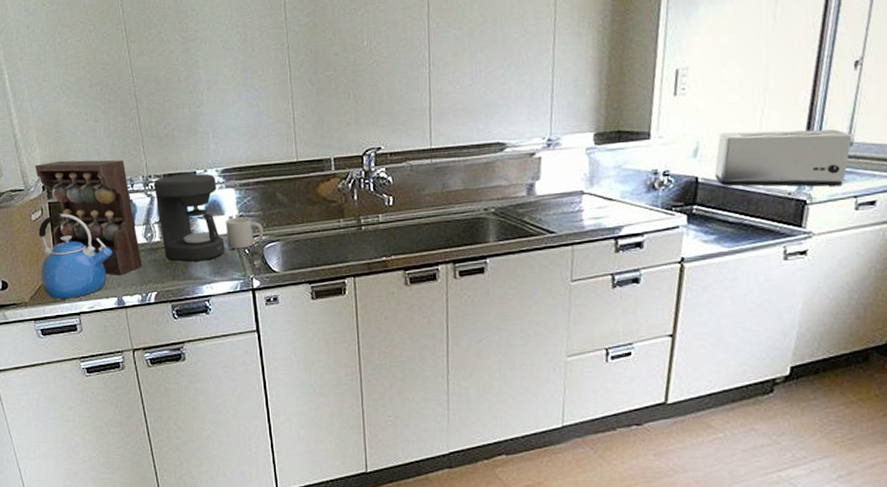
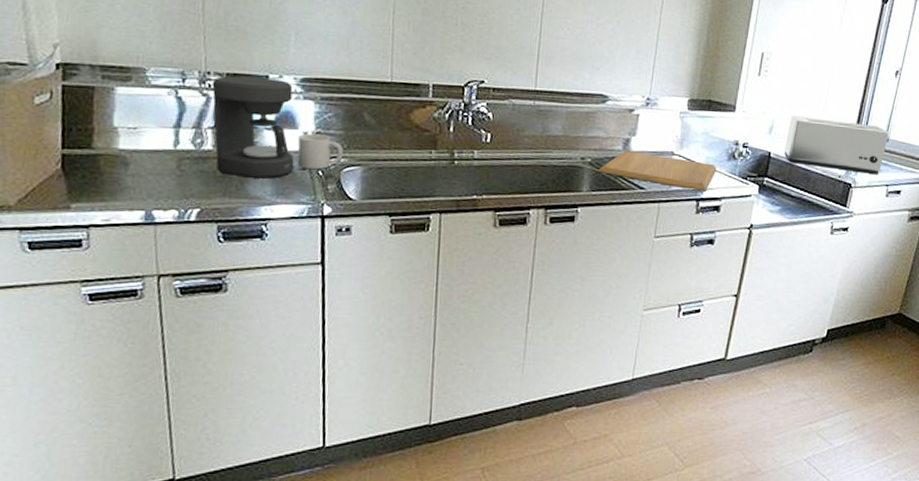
spice rack: present [35,160,143,275] -> none [48,36,185,185]
kettle: present [39,213,113,299] -> none [37,99,147,207]
chopping board: none [502,195,635,229] -> present [597,149,717,192]

